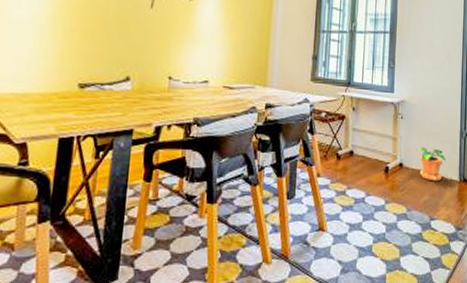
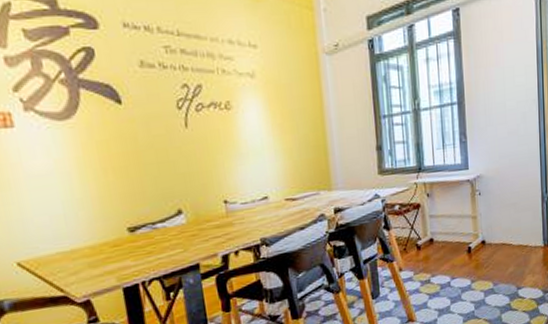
potted plant: present [417,146,446,182] -> none [498,218,528,252]

